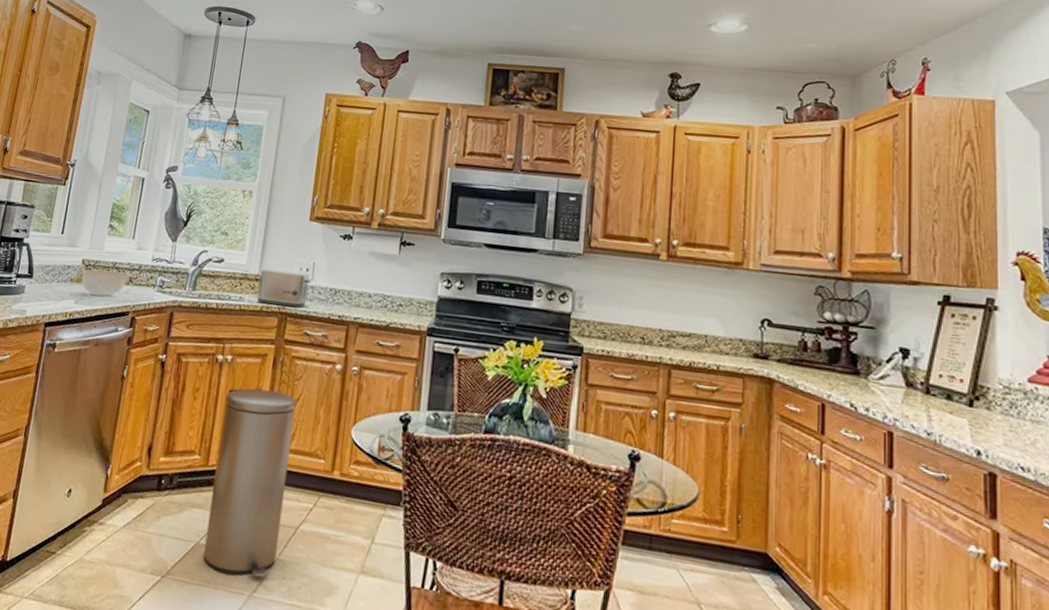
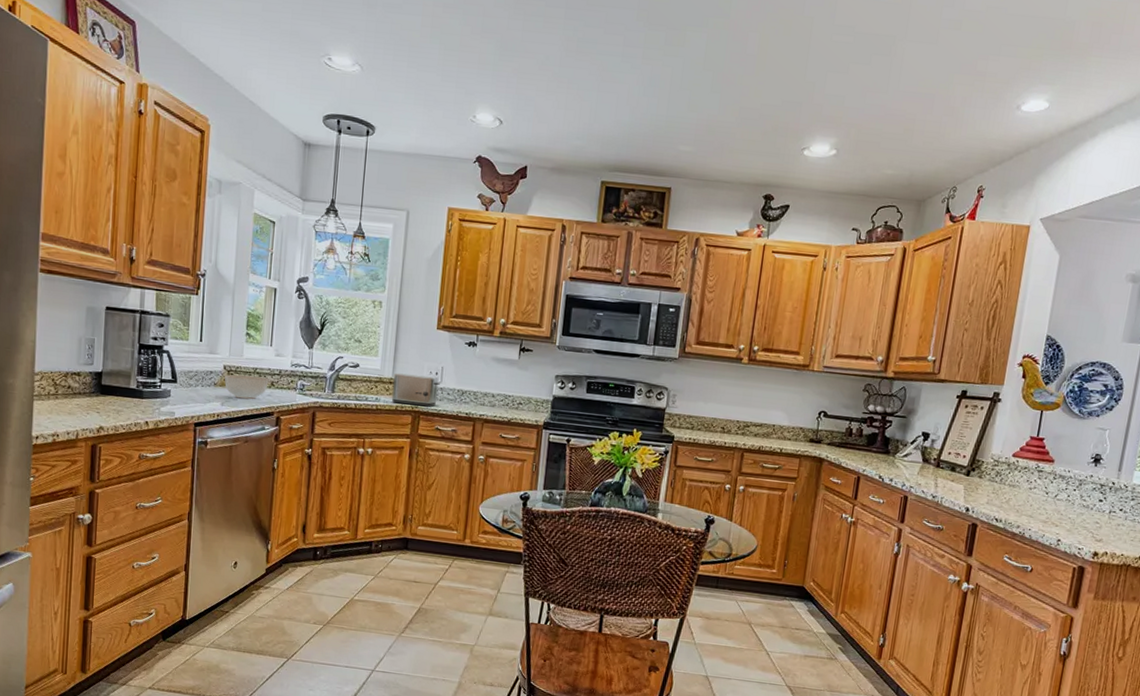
pedal bin: present [203,388,297,578] -> none [358,475,431,622]

